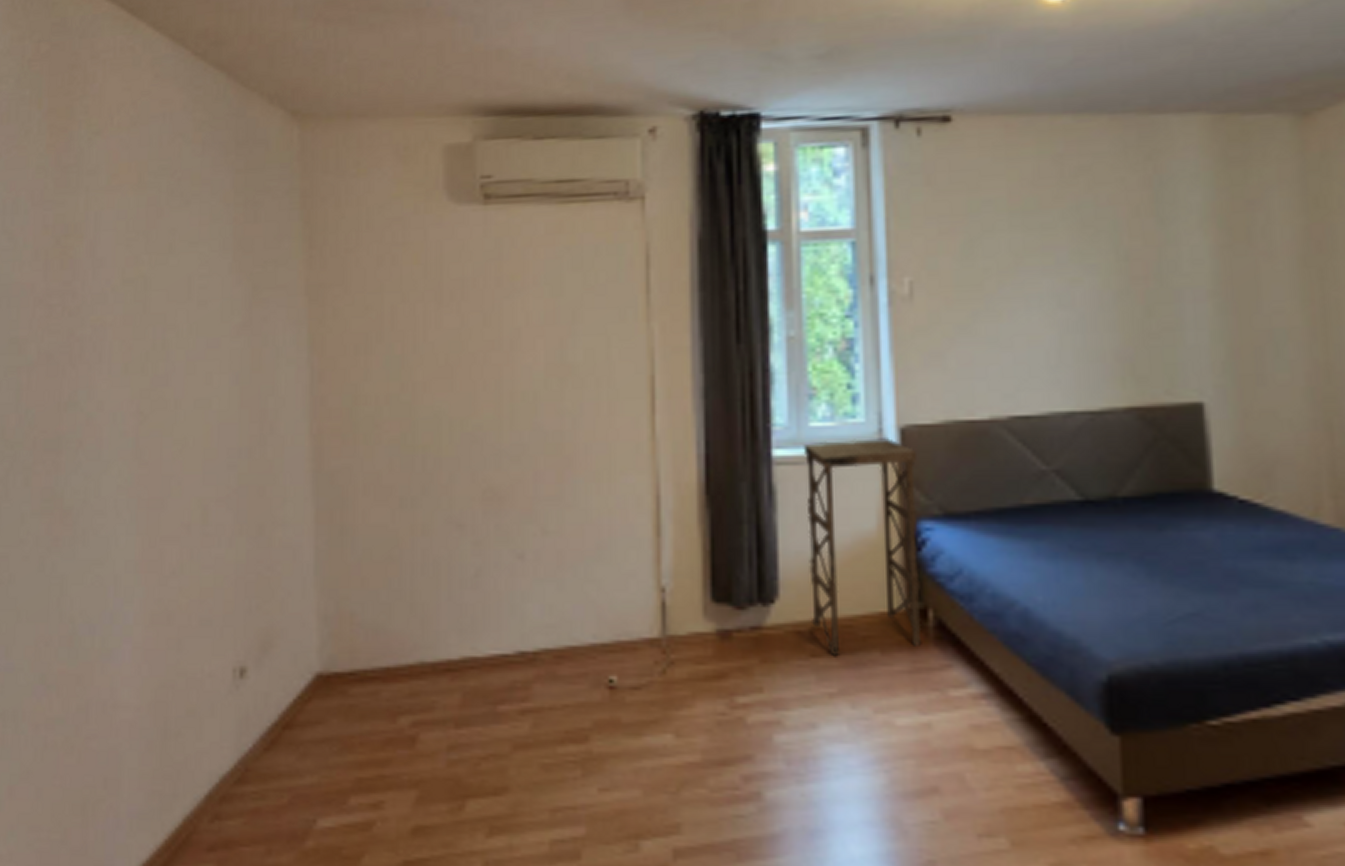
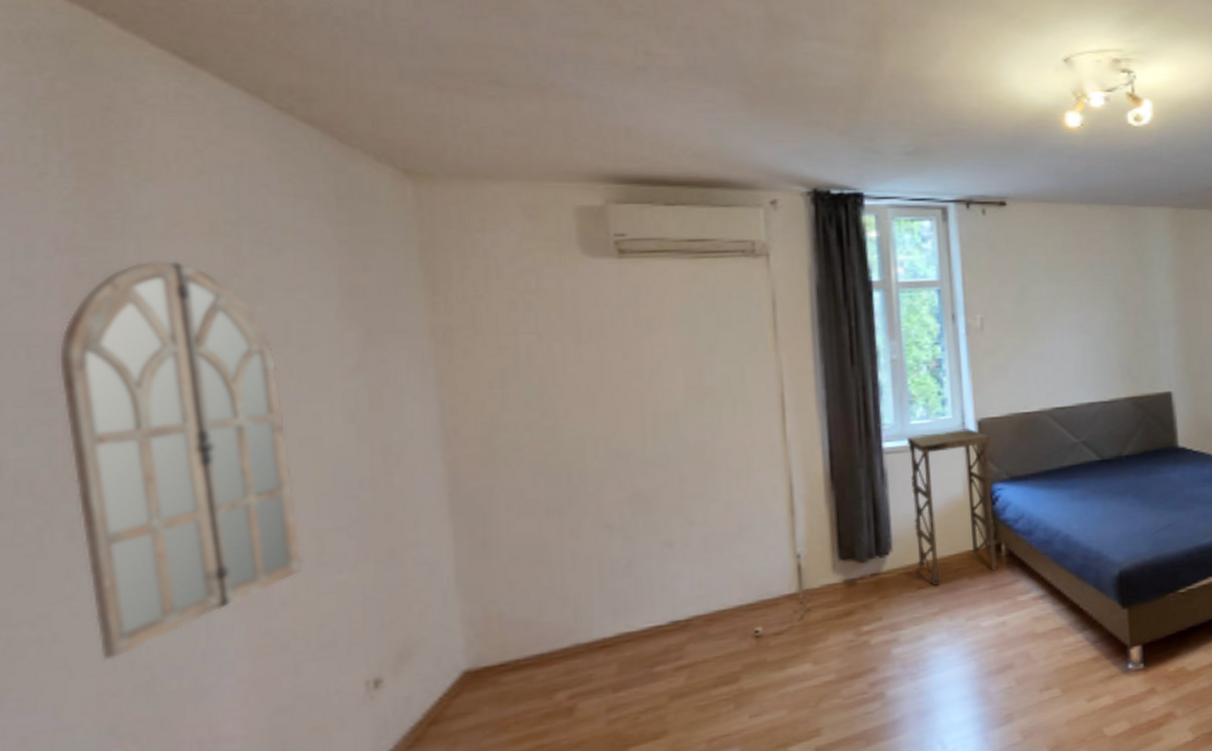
home mirror: none [27,213,190,608] -> present [59,261,303,661]

